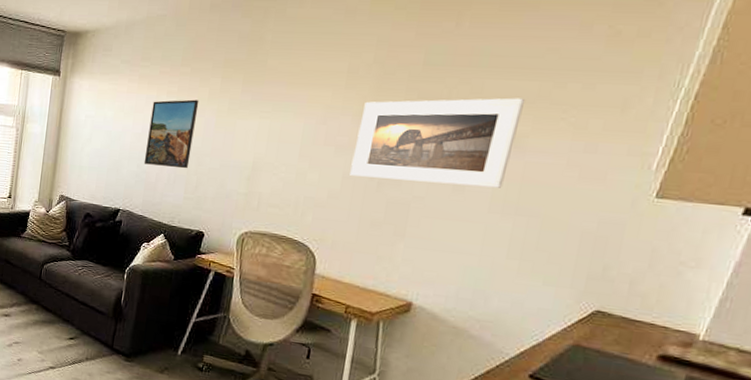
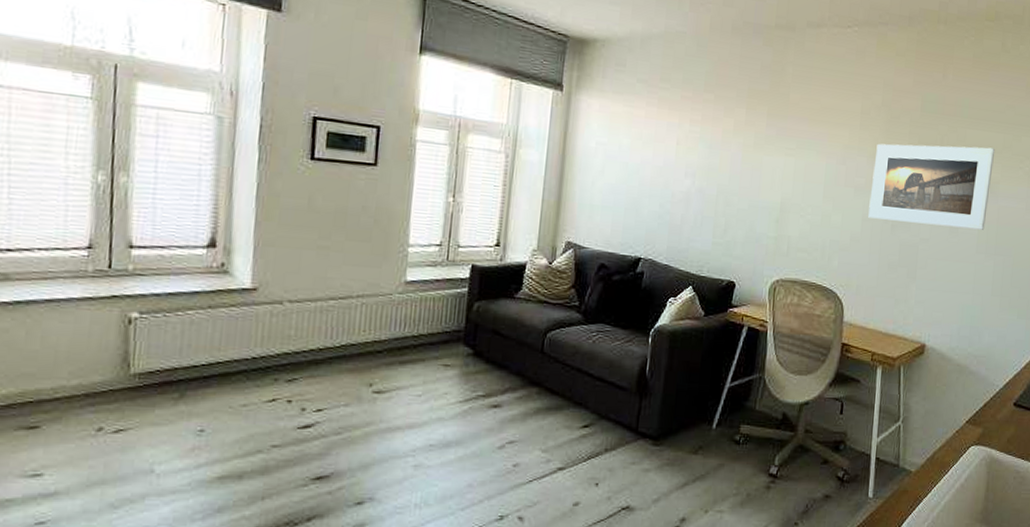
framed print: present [143,99,199,169] -> none [666,130,725,210]

